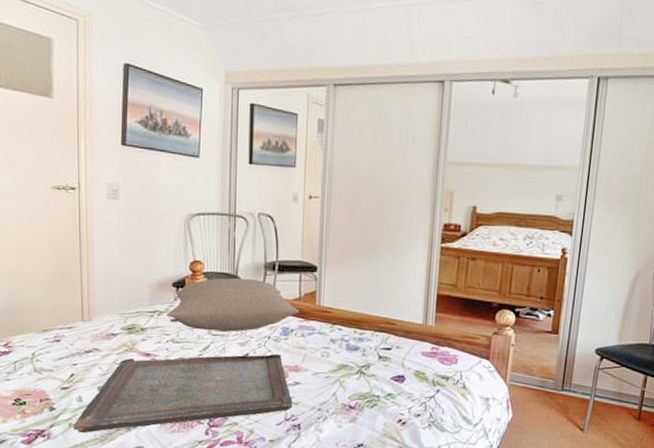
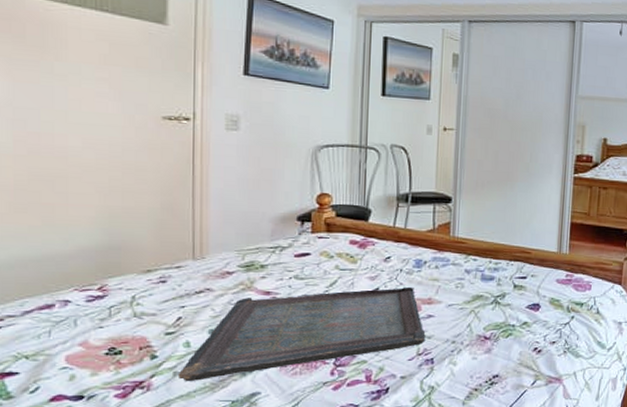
pillow: present [167,278,299,332] -> none [290,210,433,266]

